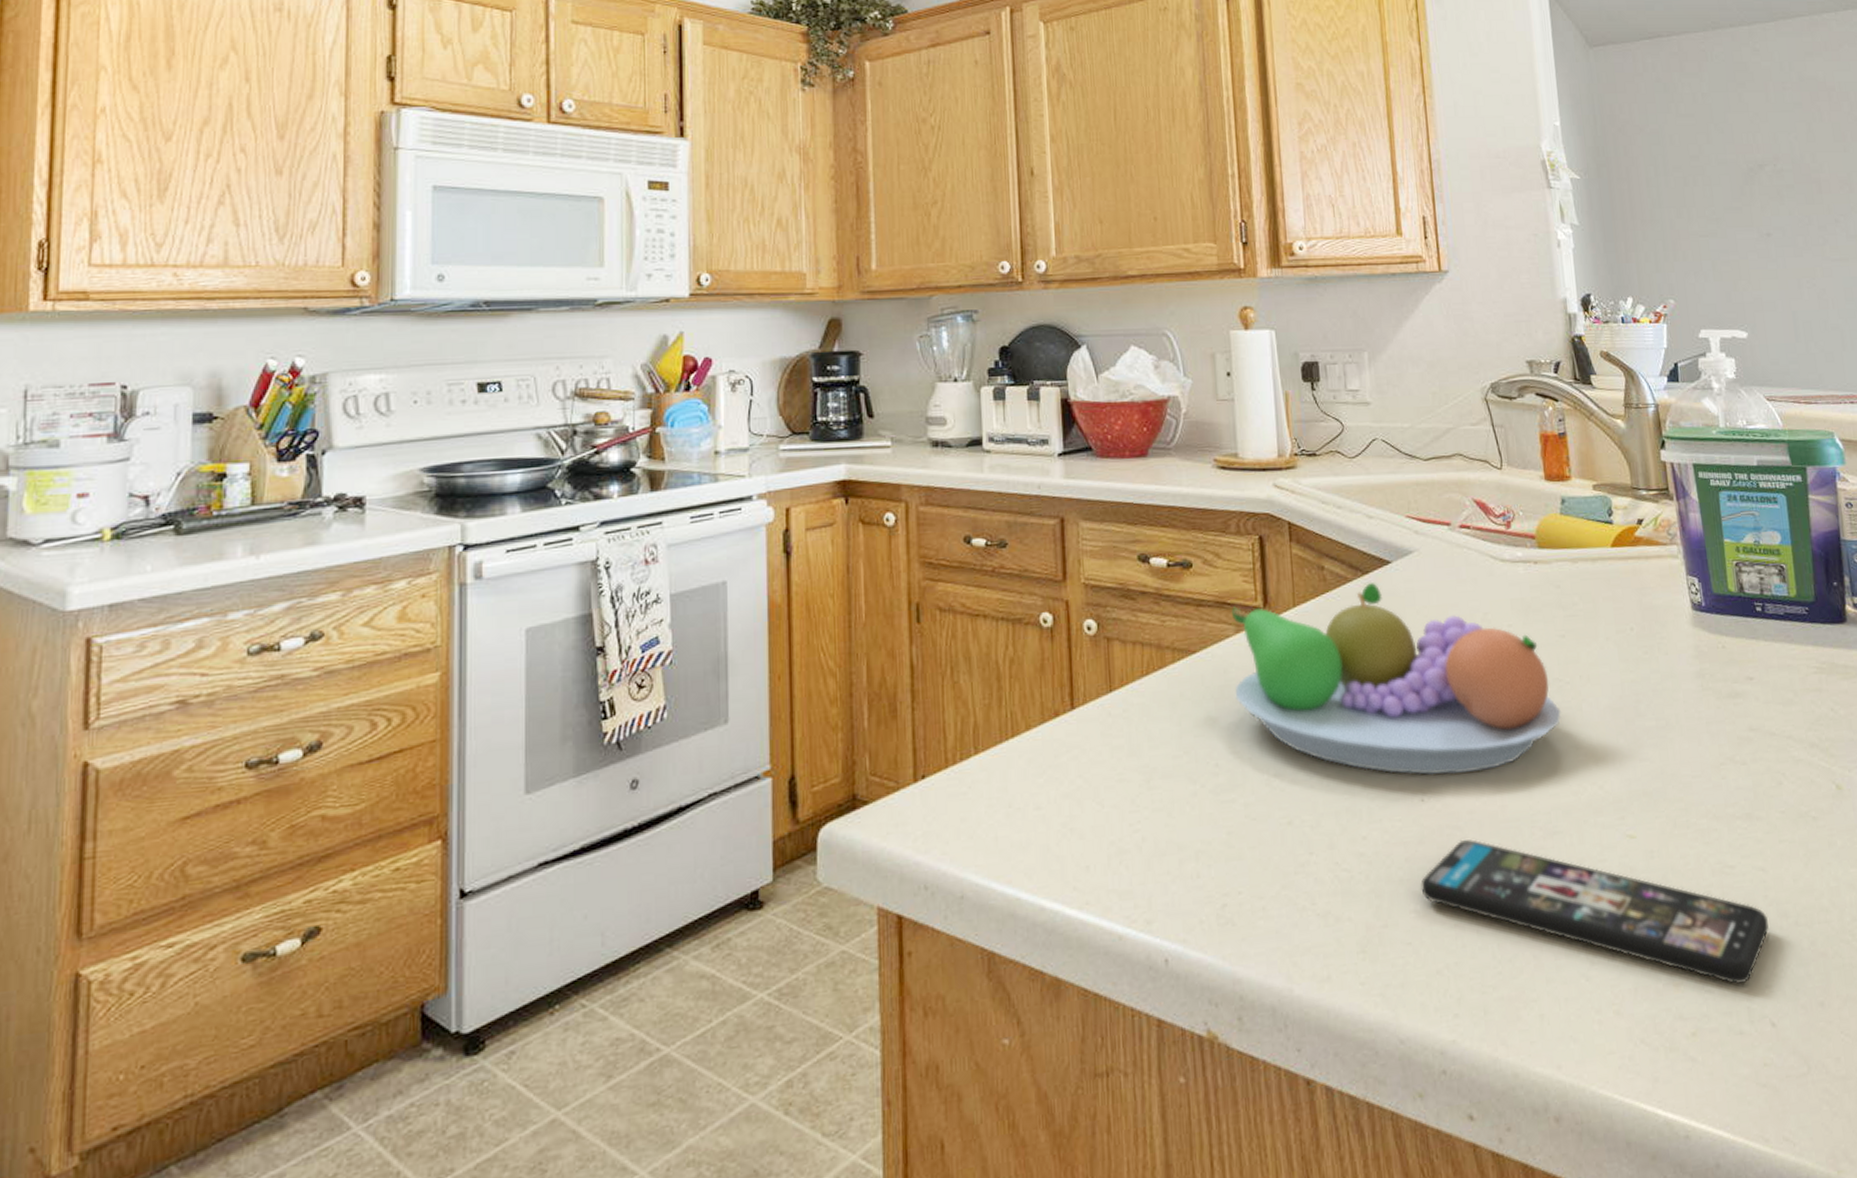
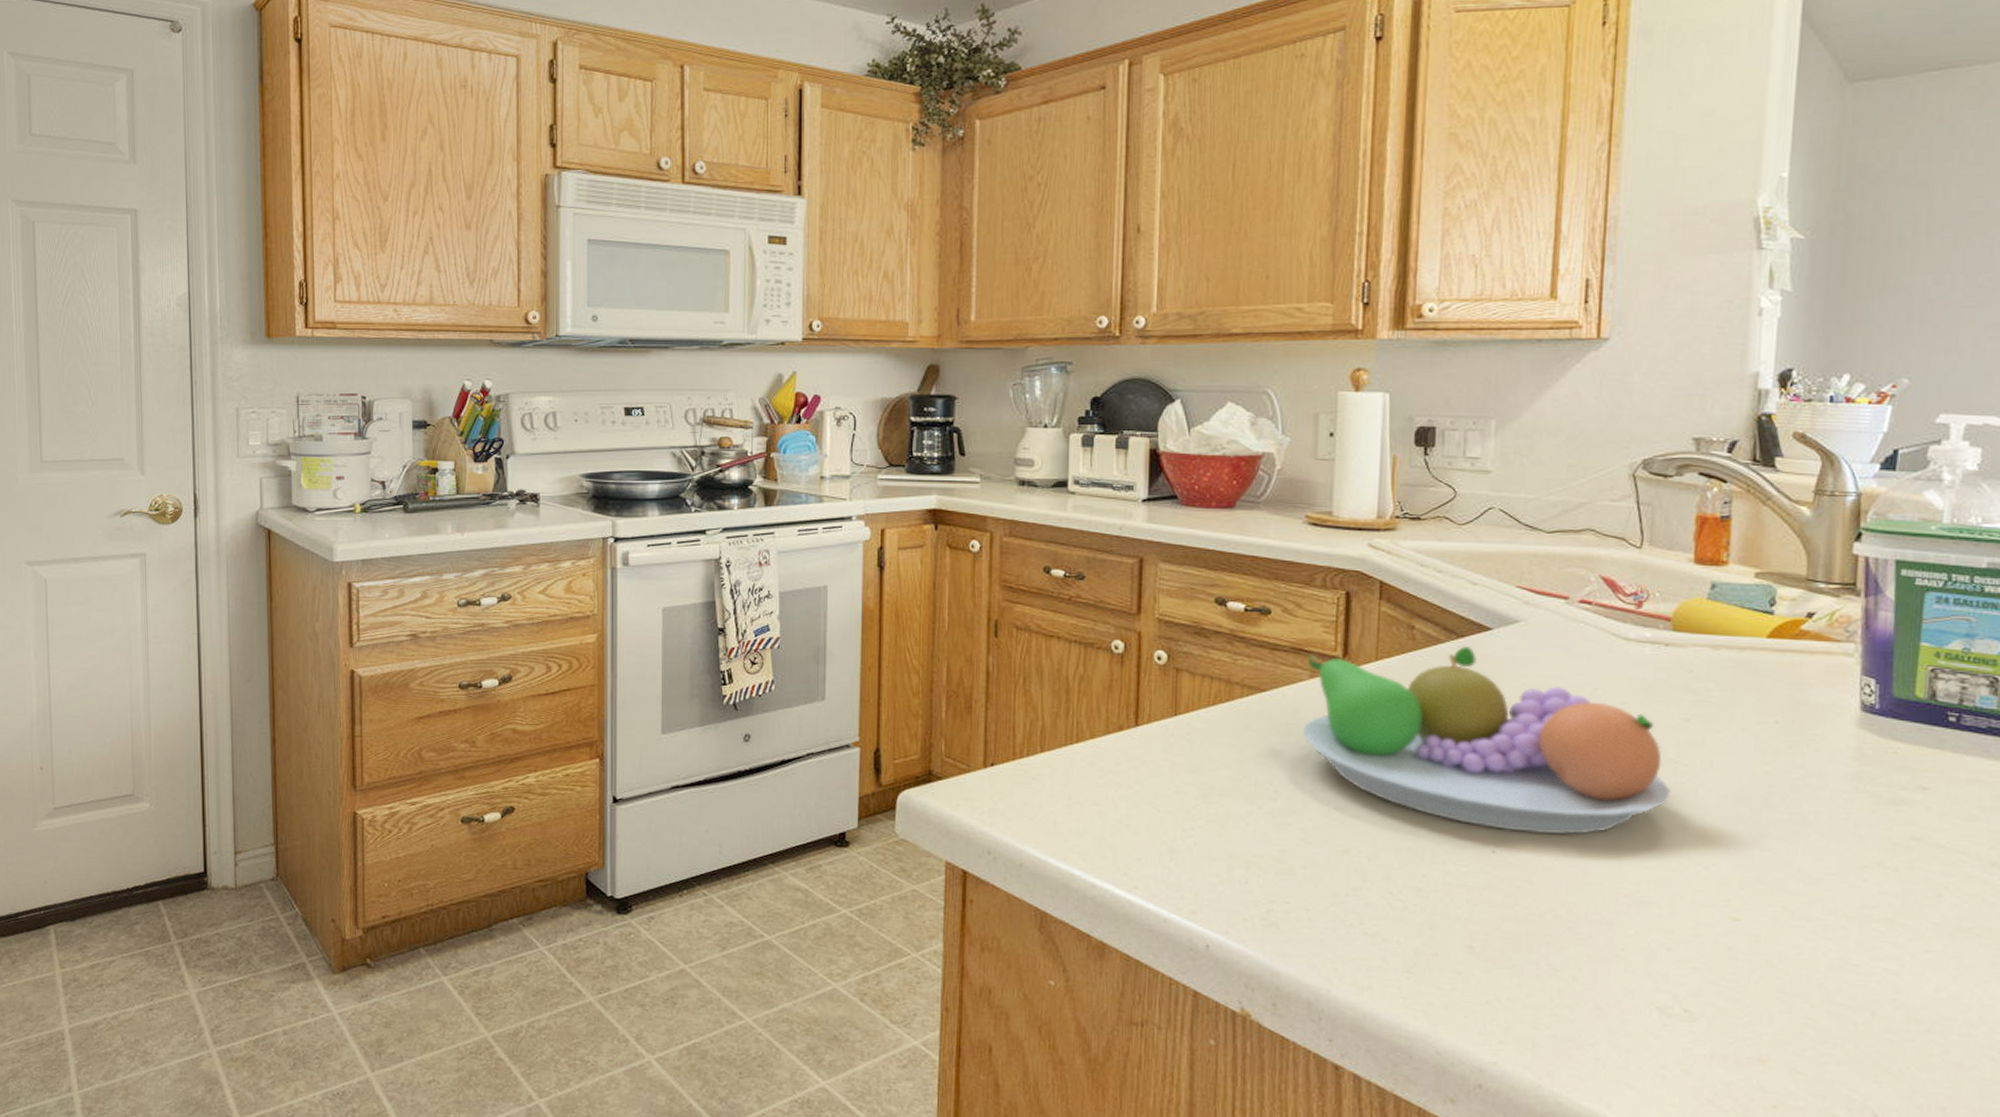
smartphone: present [1420,839,1769,985] -> none [1480,892,1892,1074]

